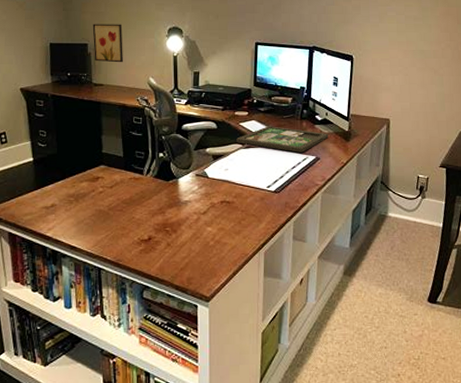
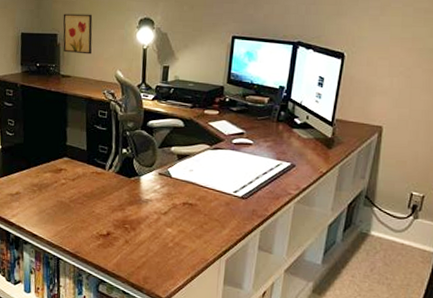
picture frame: present [236,126,329,153] -> none [204,127,308,158]

